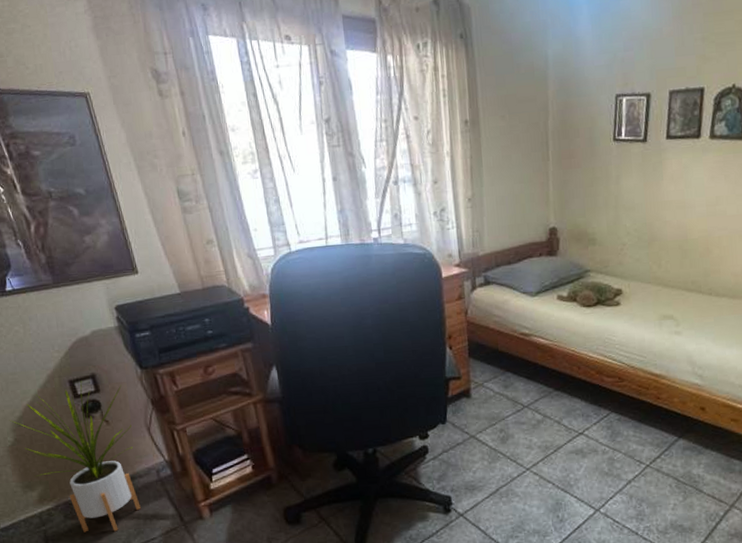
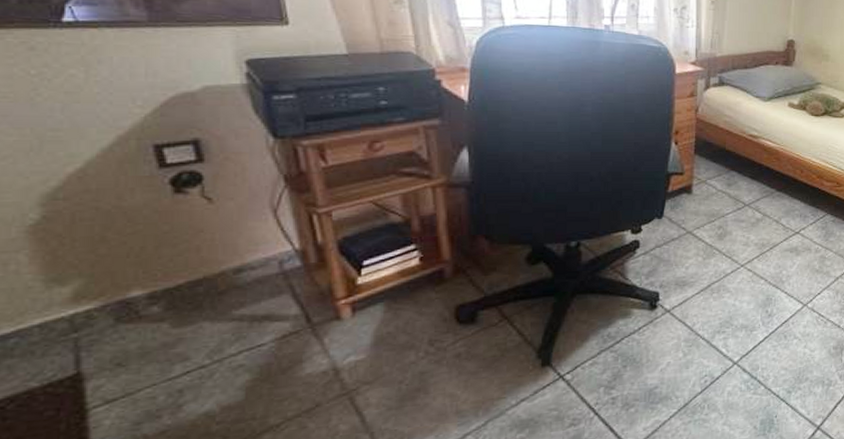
house plant: present [9,381,141,533] -> none [36,146,248,340]

